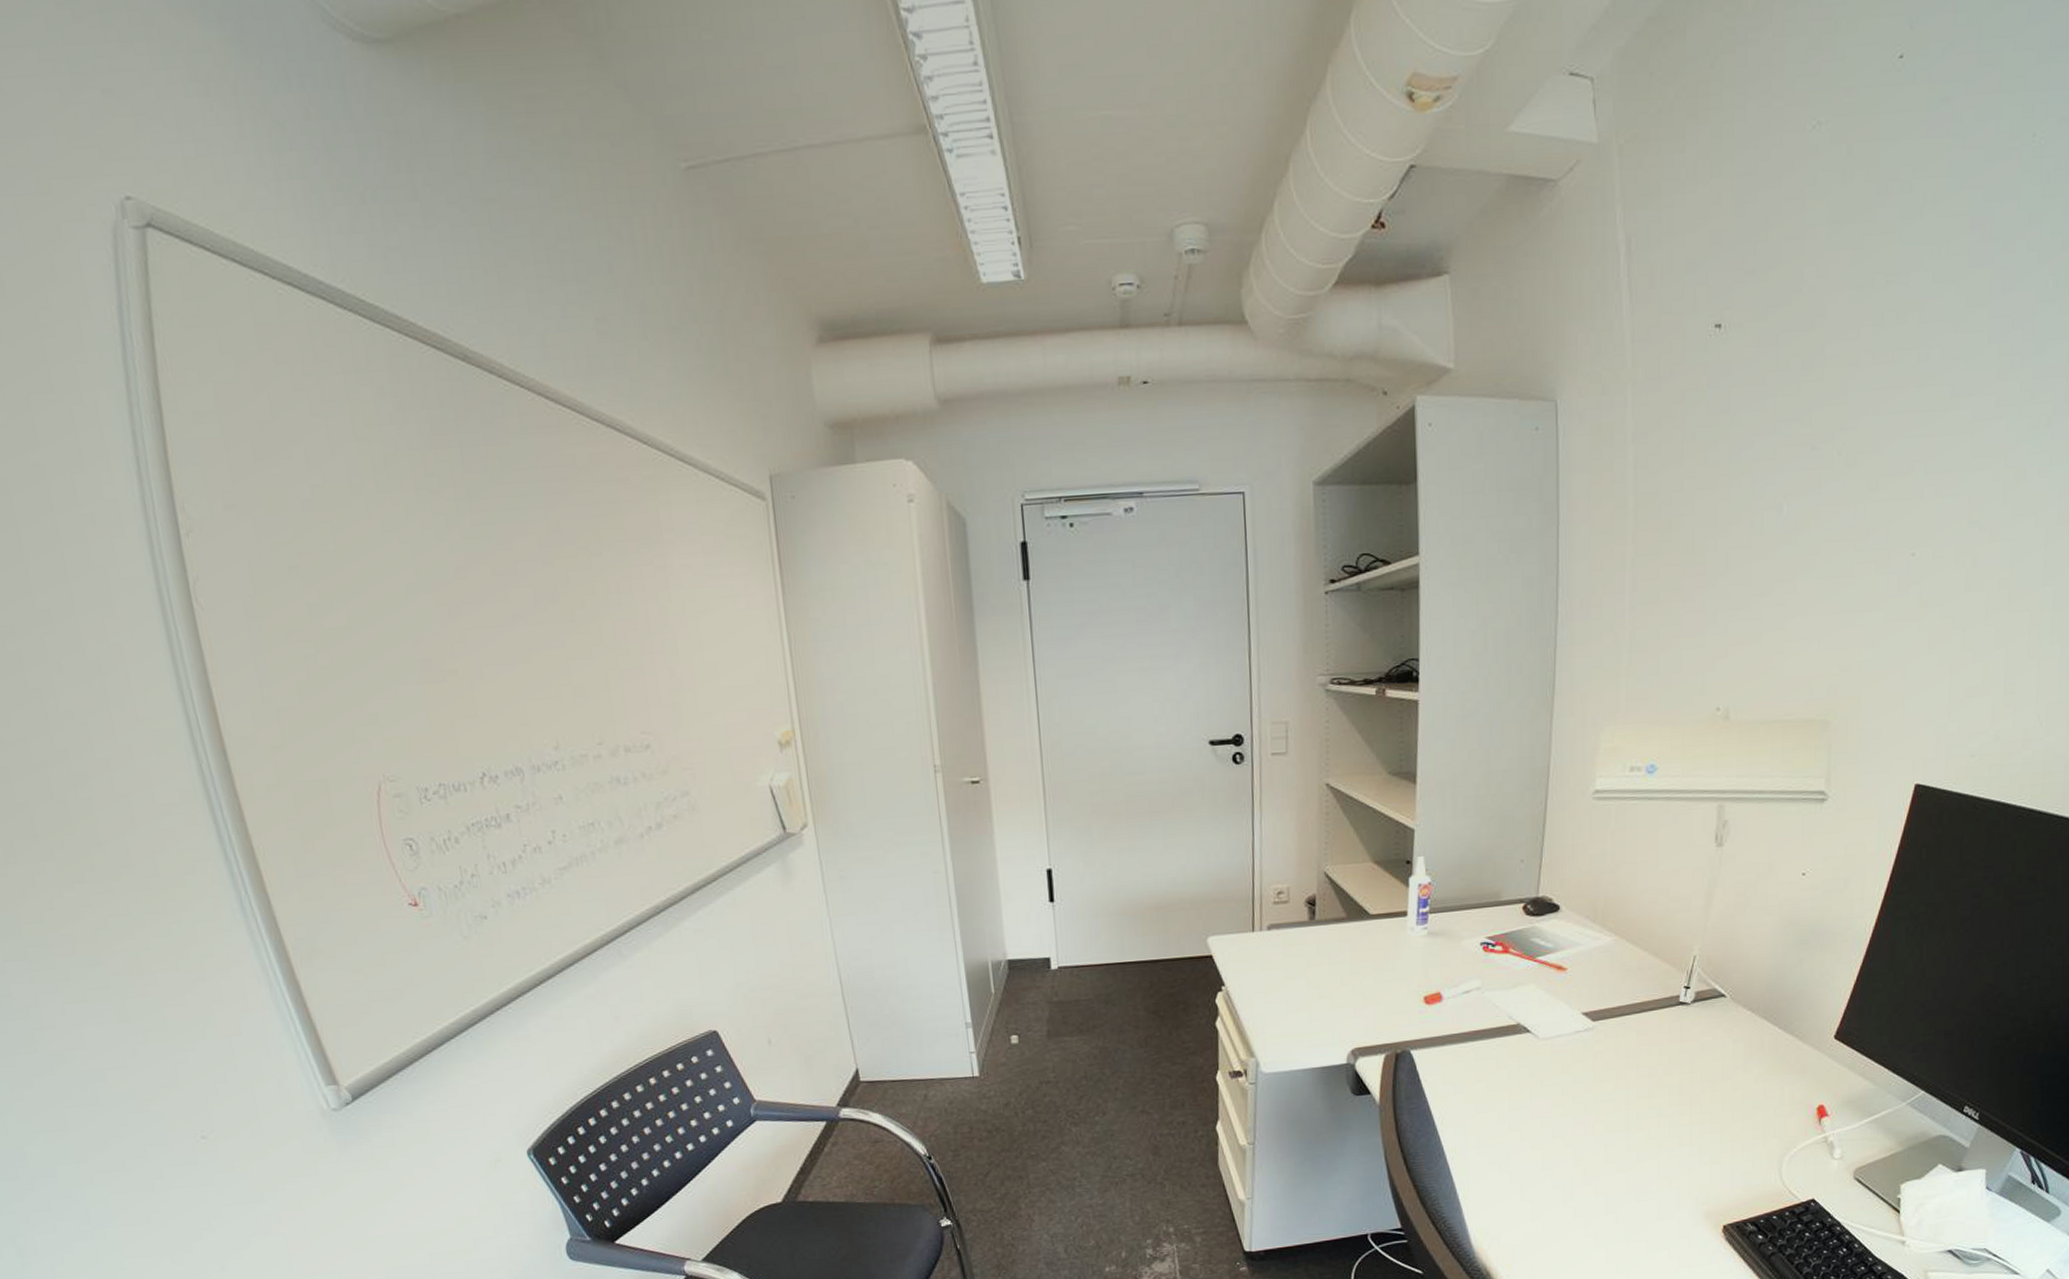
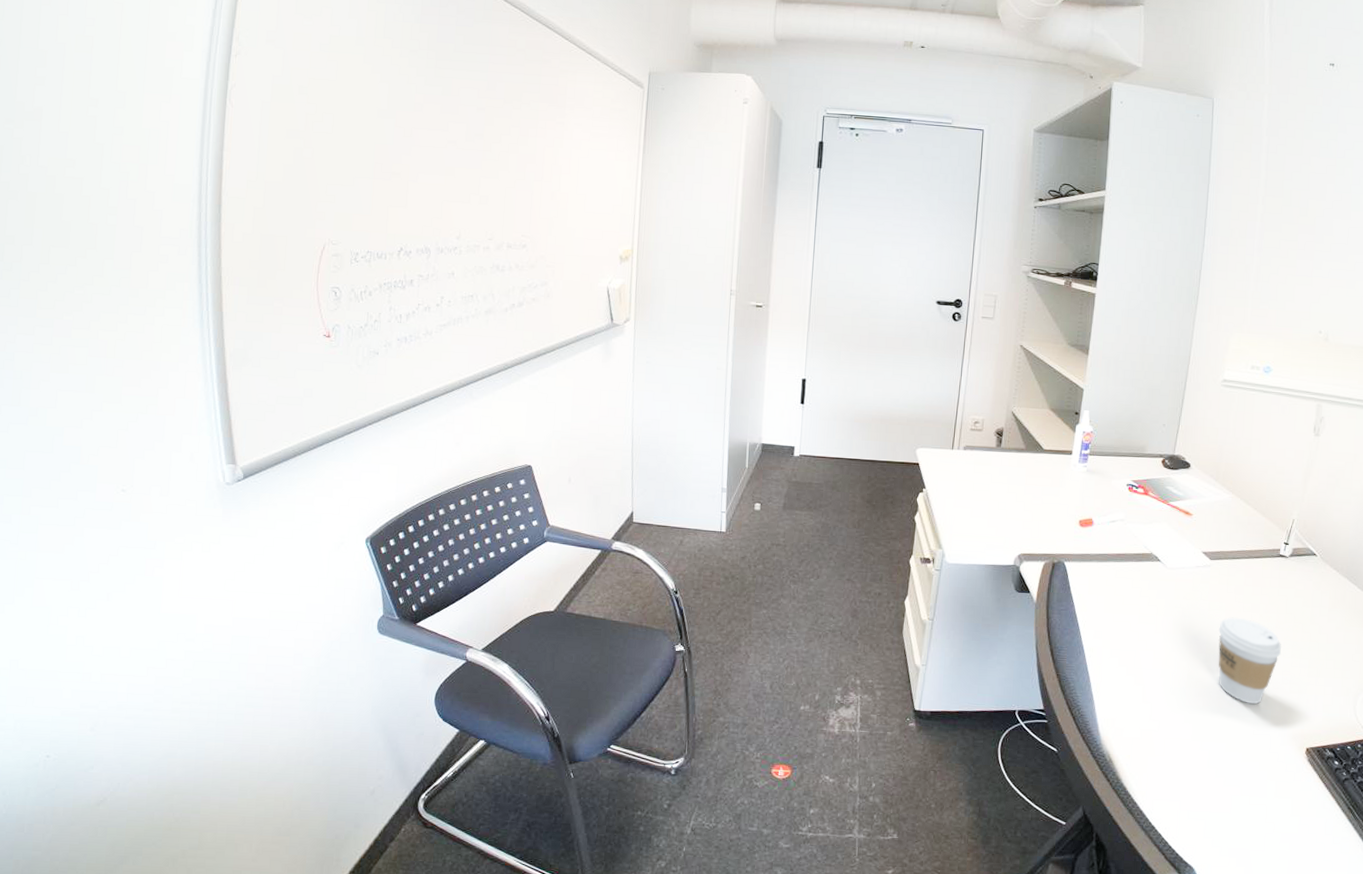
coffee cup: none [1609,1085,1688,1186] -> present [1218,617,1282,704]

